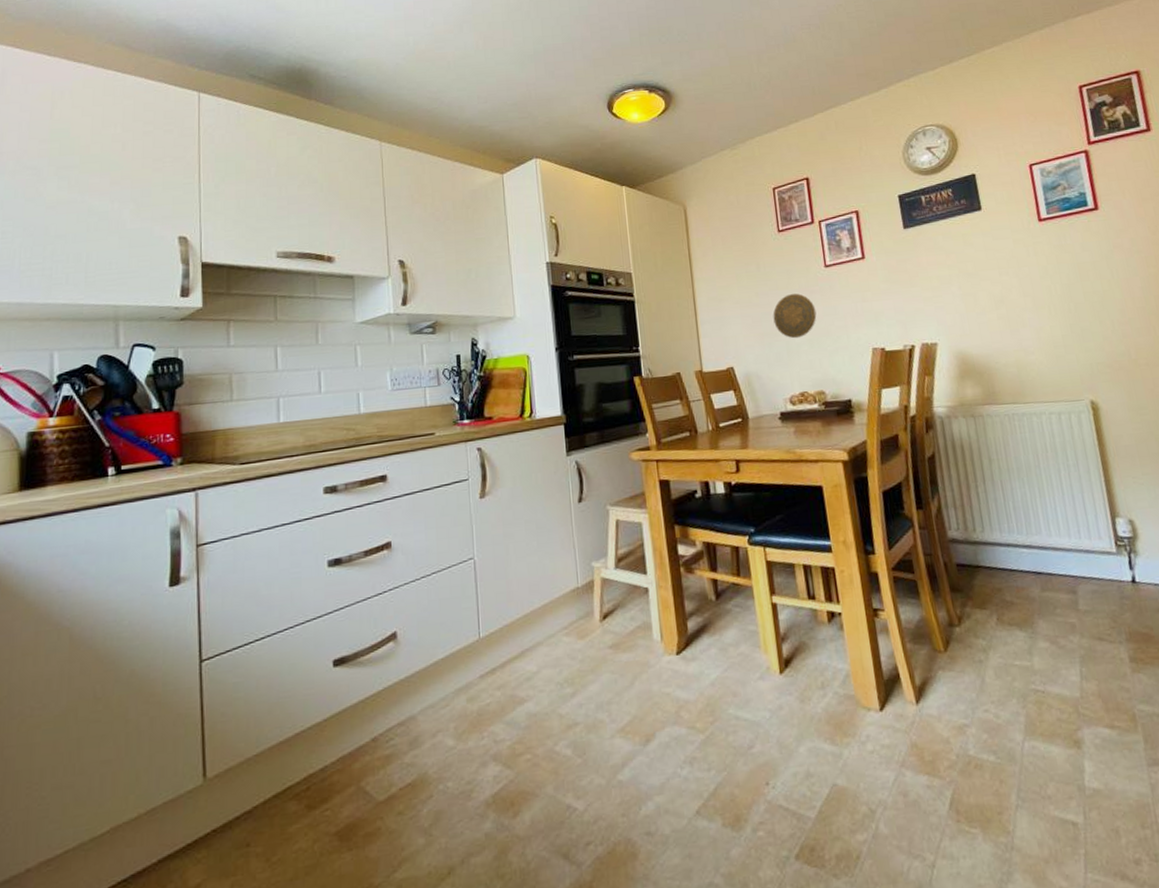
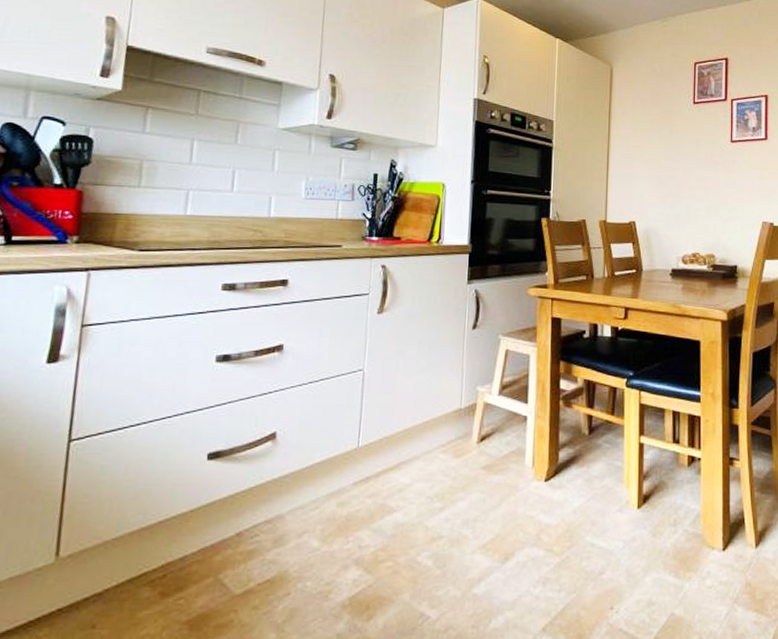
decorative plate: present [773,293,817,339] -> none [678,162,717,204]

